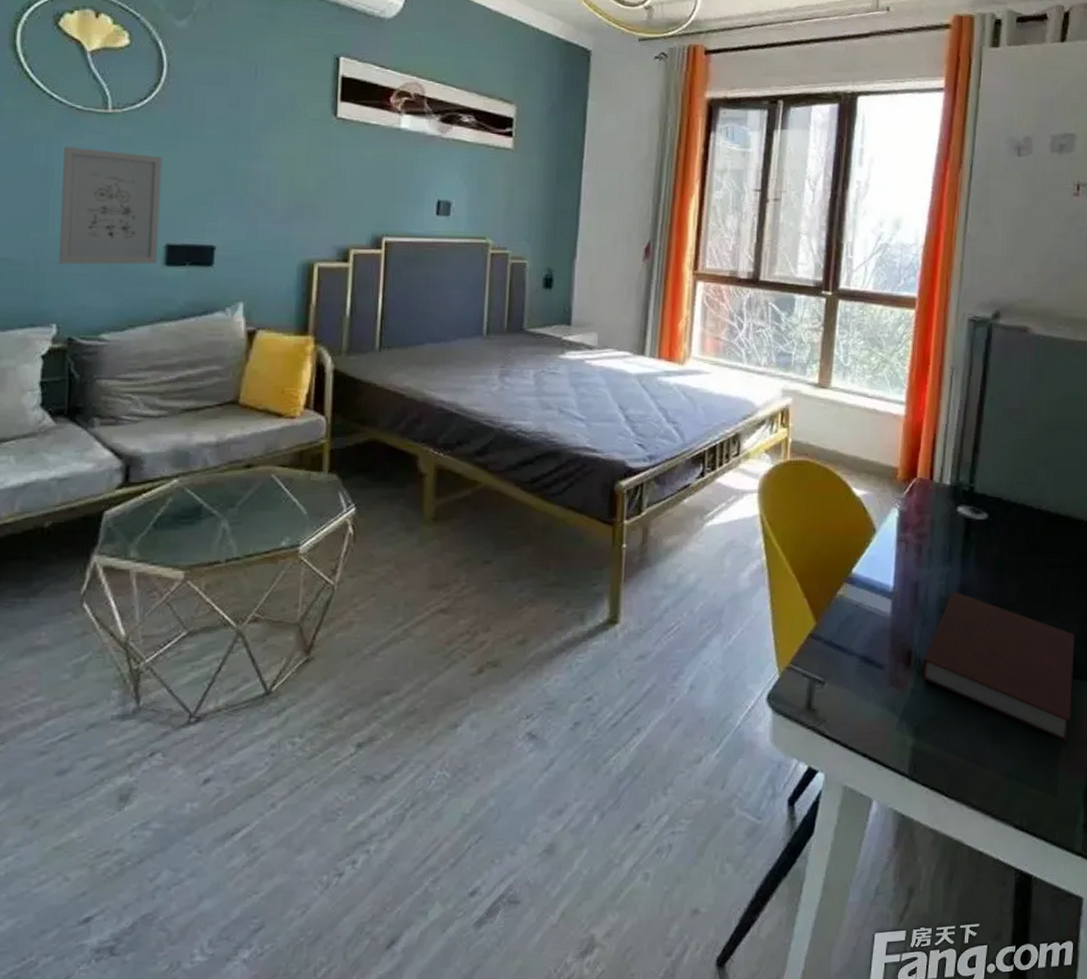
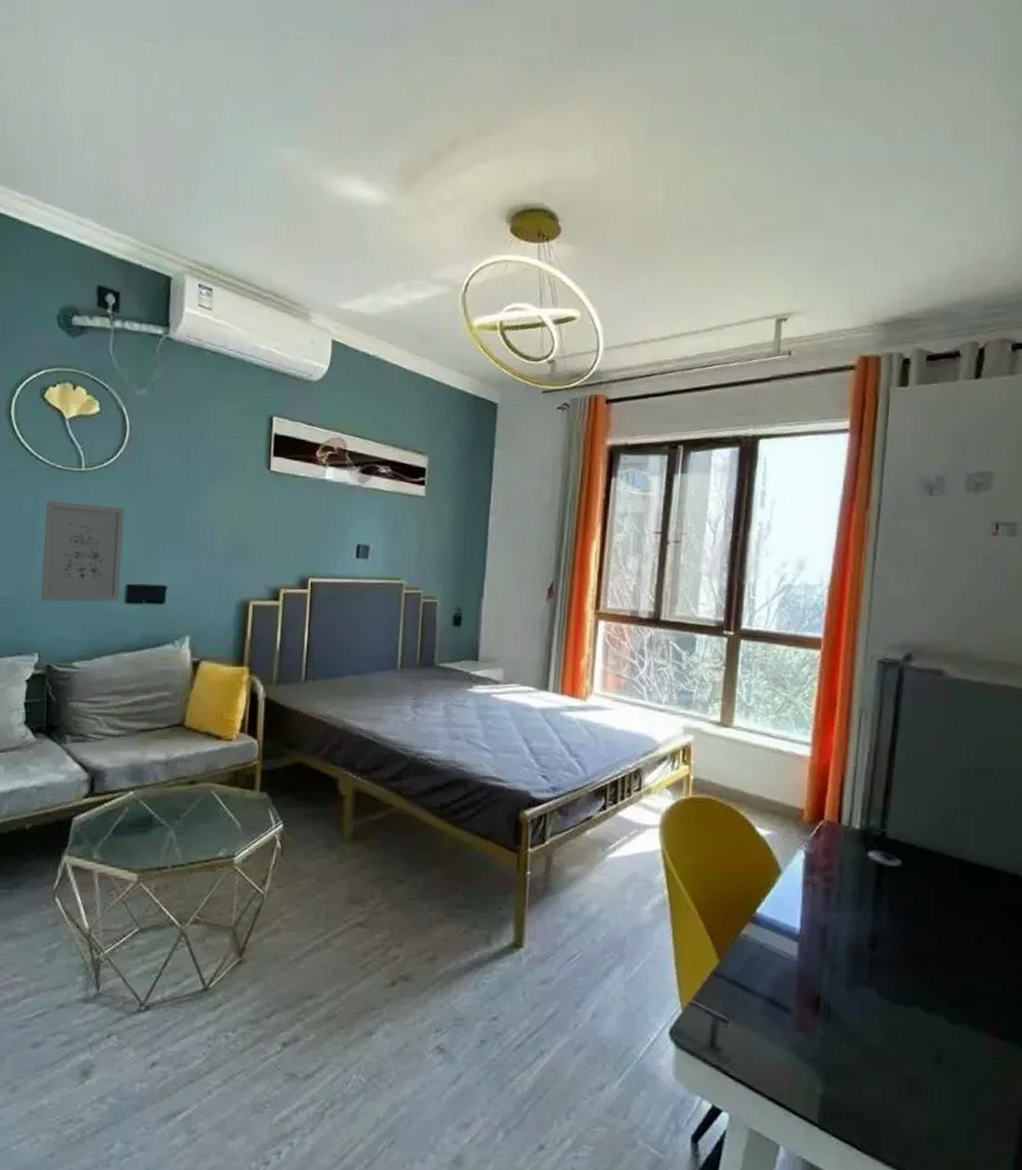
notebook: present [921,591,1075,743] -> none [830,938,1000,1106]

